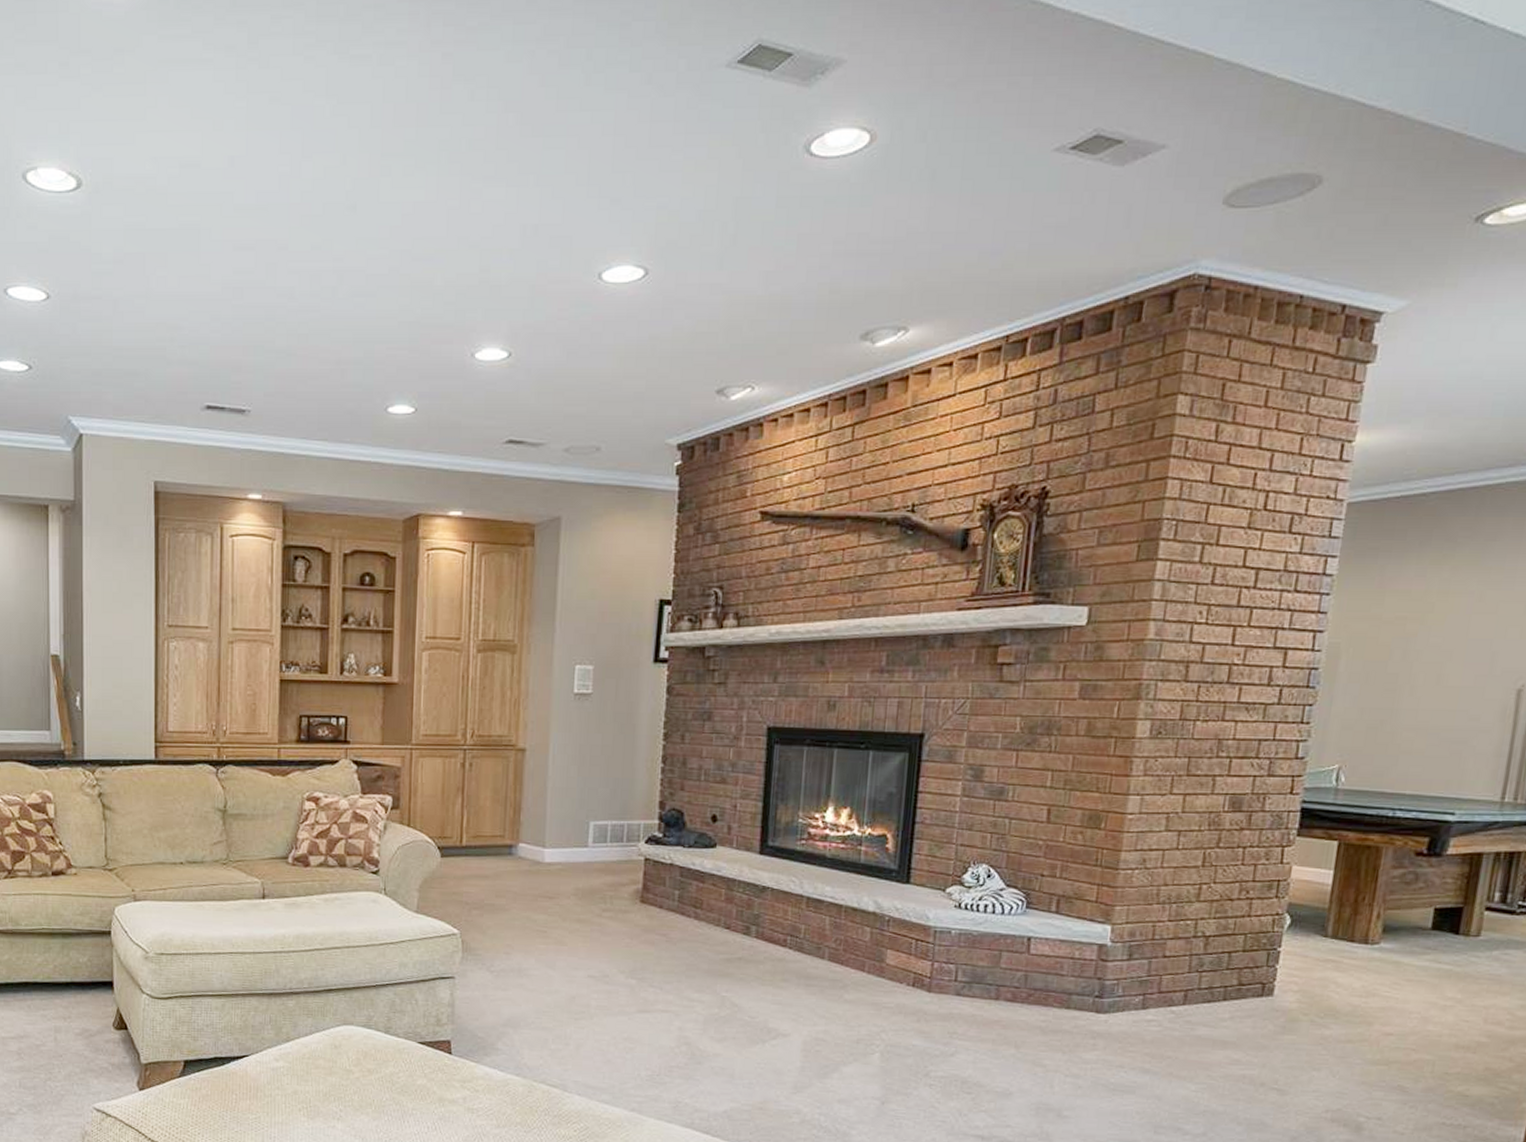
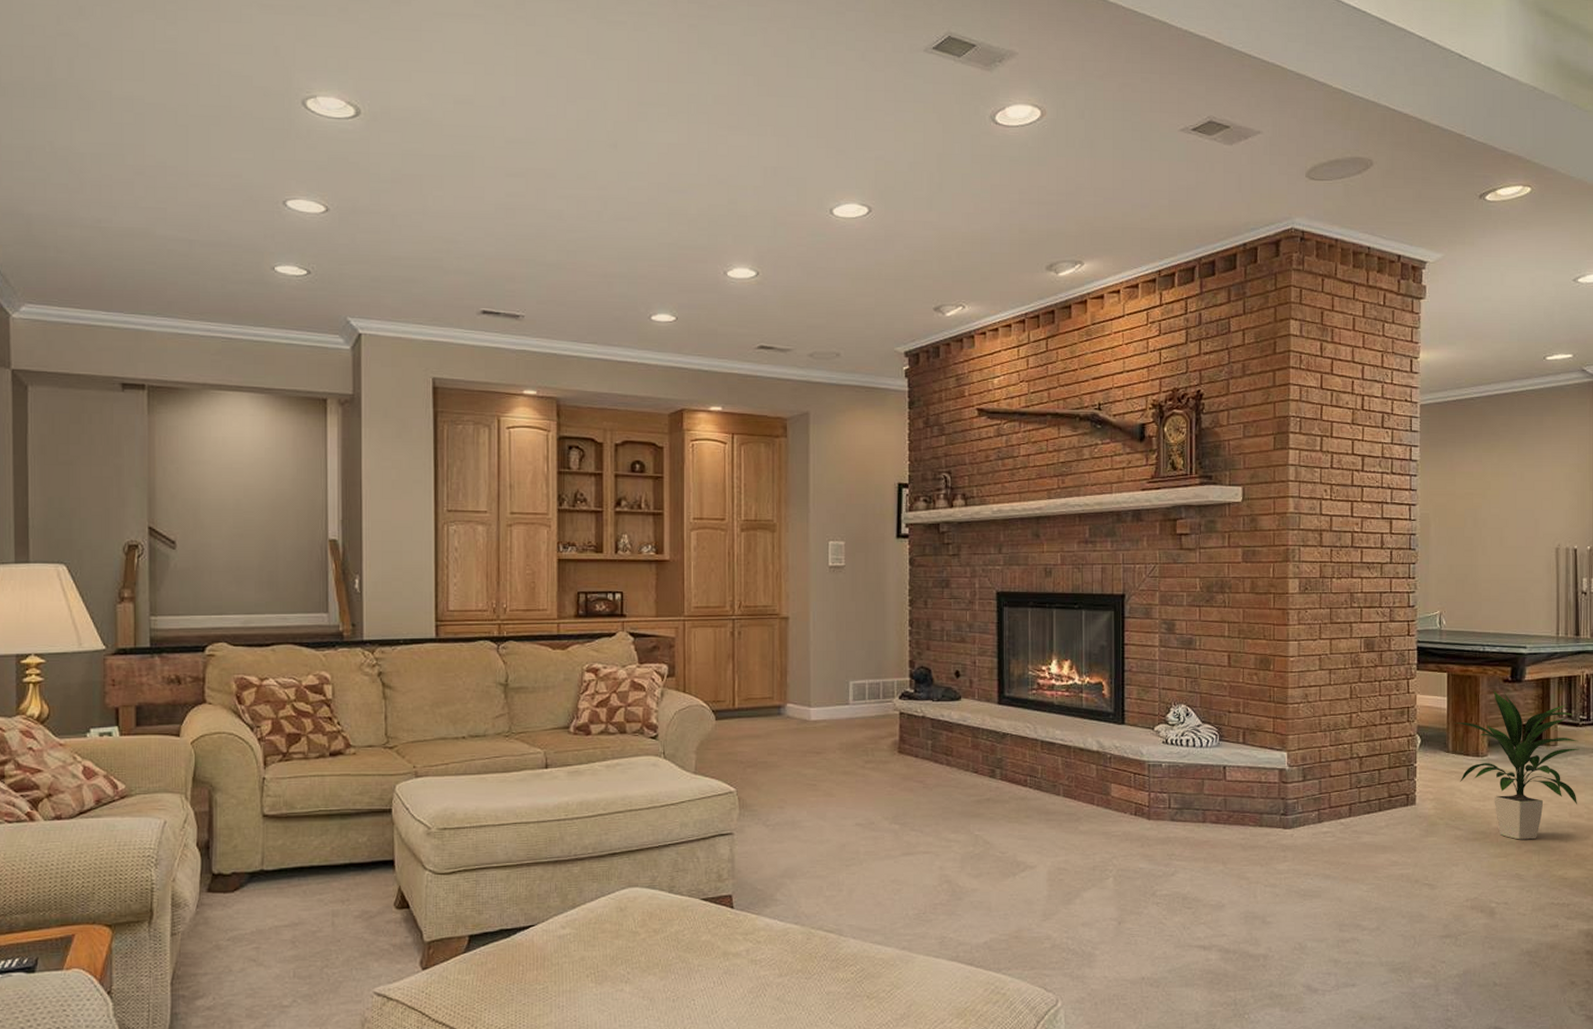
indoor plant: none [1337,864,1512,1047] -> present [1454,690,1579,840]

